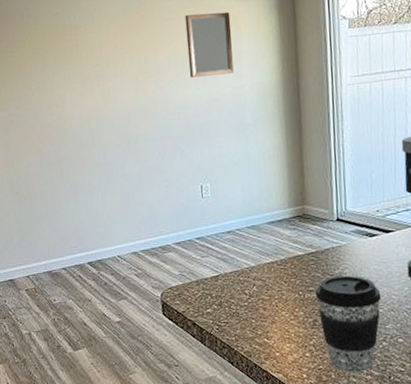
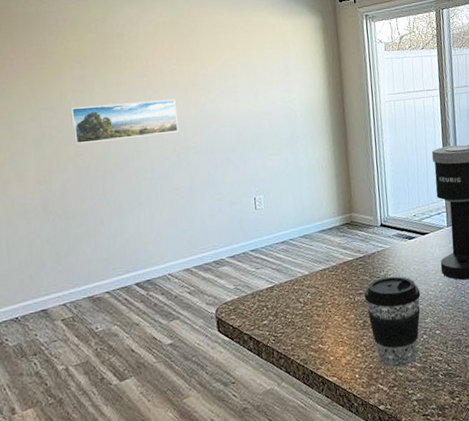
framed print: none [34,87,130,132] -> present [70,99,179,145]
home mirror: present [185,11,234,78] -> none [234,29,283,91]

